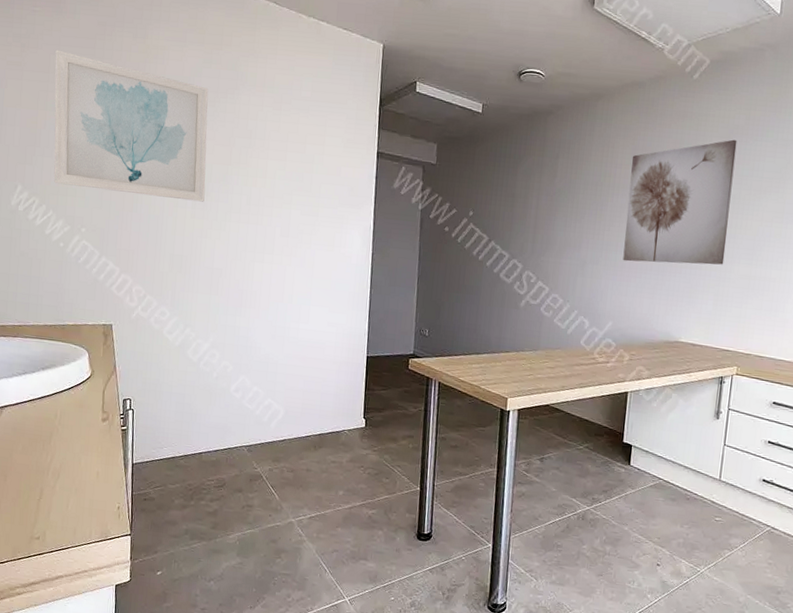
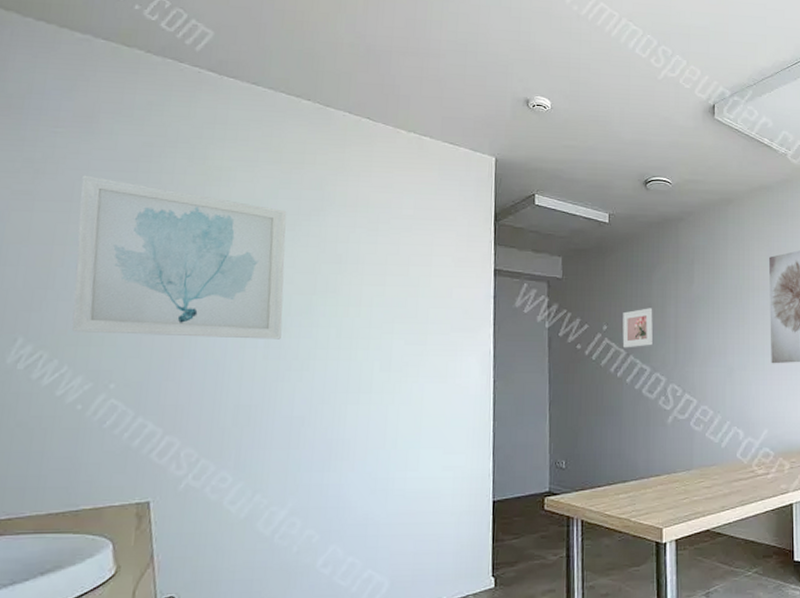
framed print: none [485,198,516,234] -> present [622,308,653,348]

